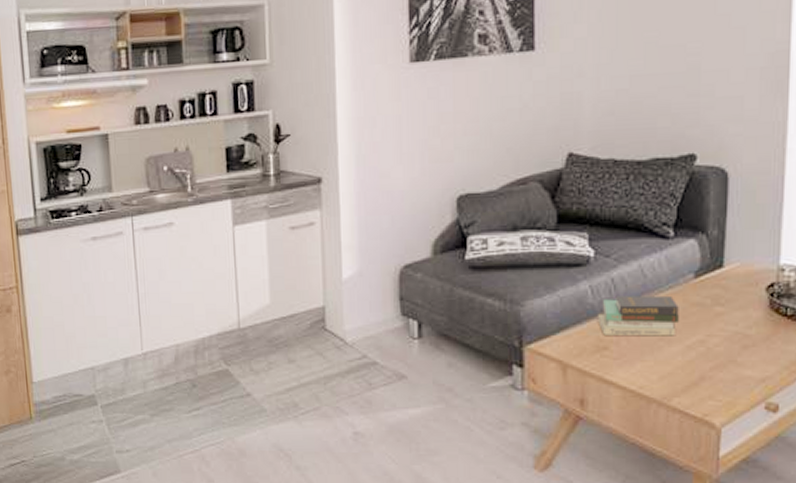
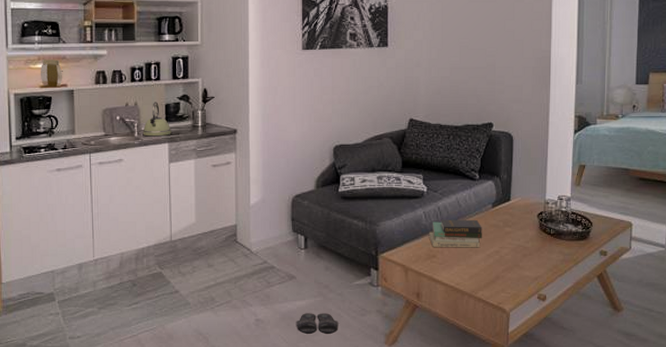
jar: none [66,95,94,133] -> present [41,59,62,88]
kettle: none [197,144,235,192] -> present [142,102,171,137]
slippers: none [408,425,468,453] -> present [295,313,339,334]

